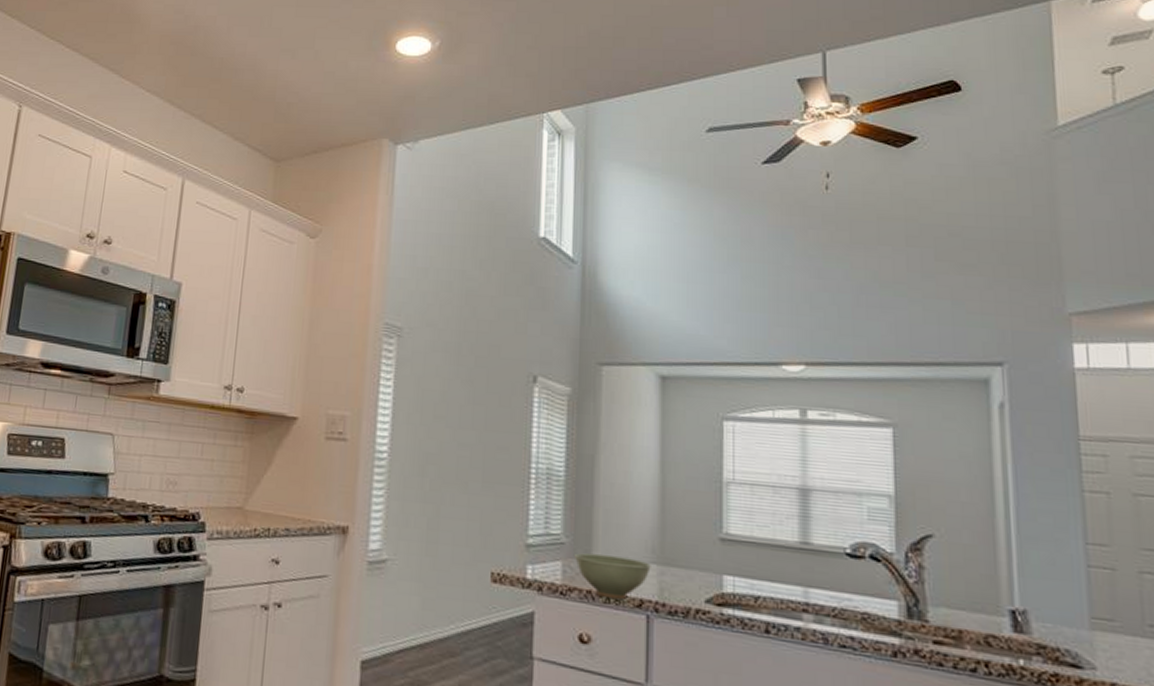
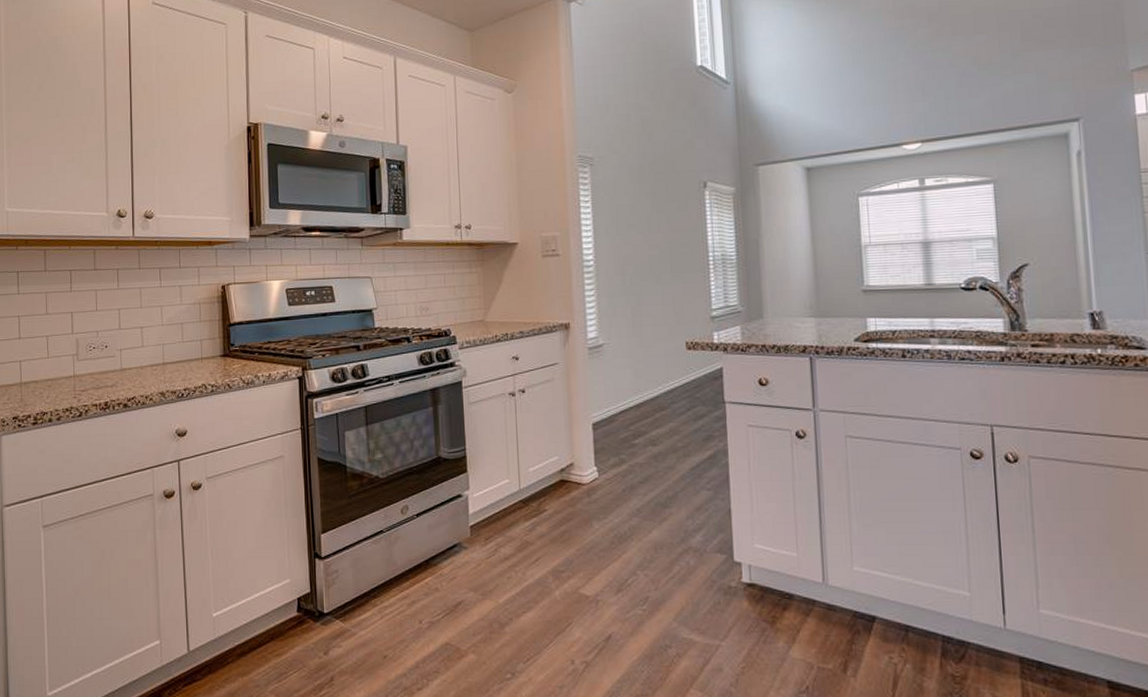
bowl: present [575,553,651,600] -> none [750,315,810,349]

